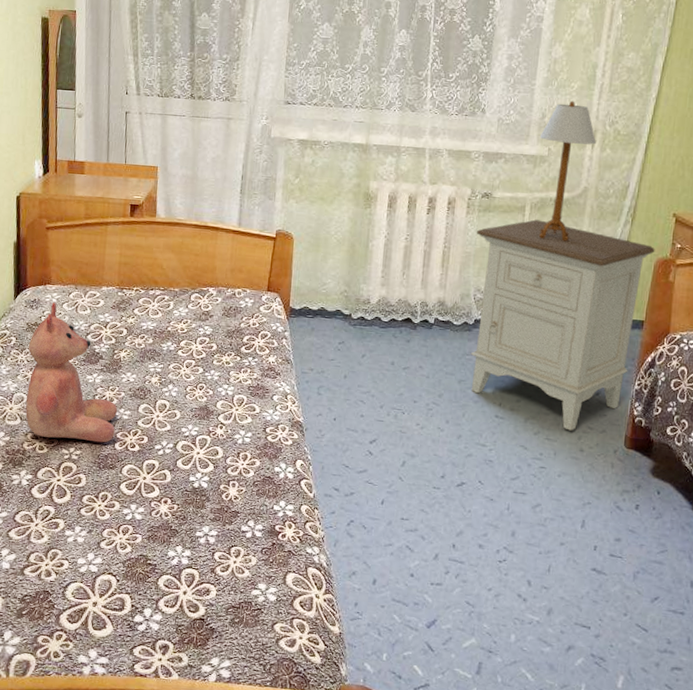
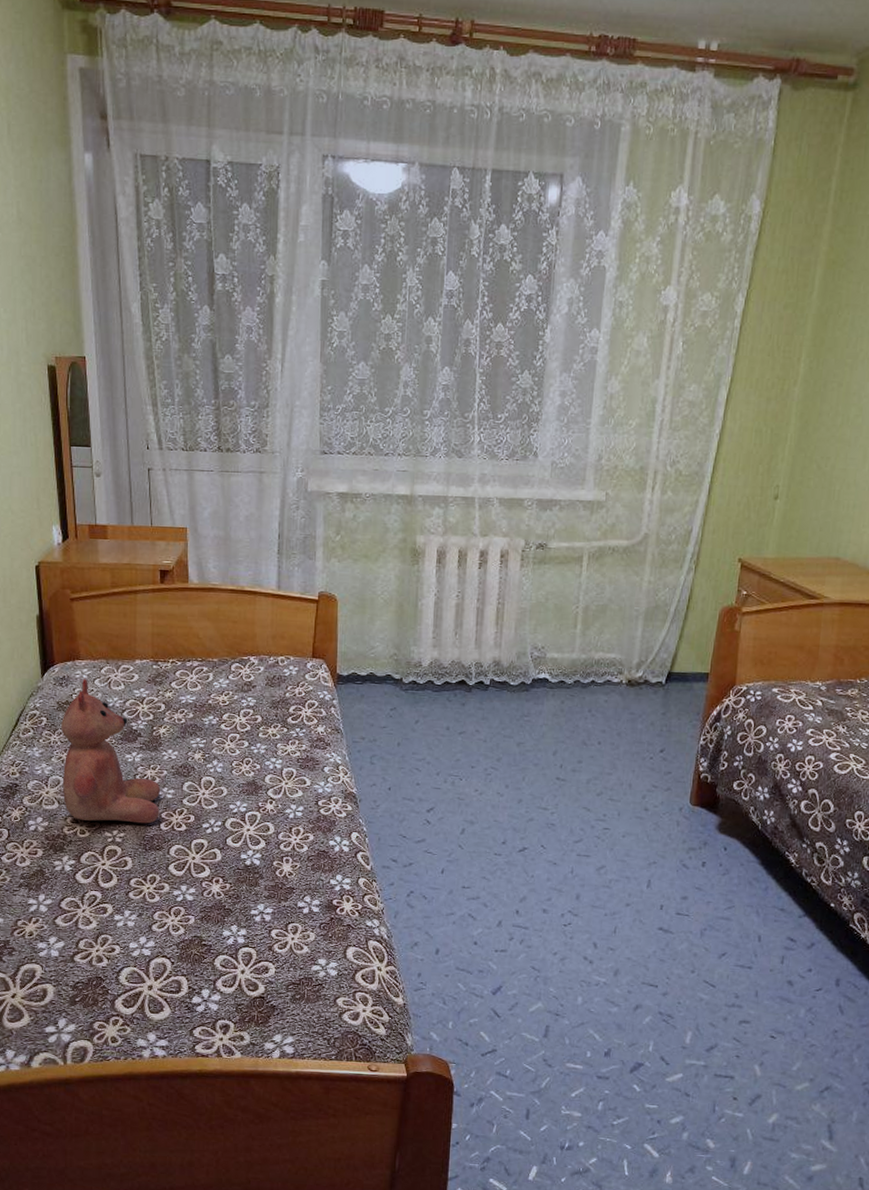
nightstand: present [470,219,655,431] -> none [529,570,720,790]
table lamp: present [539,100,596,242] -> none [596,440,656,593]

